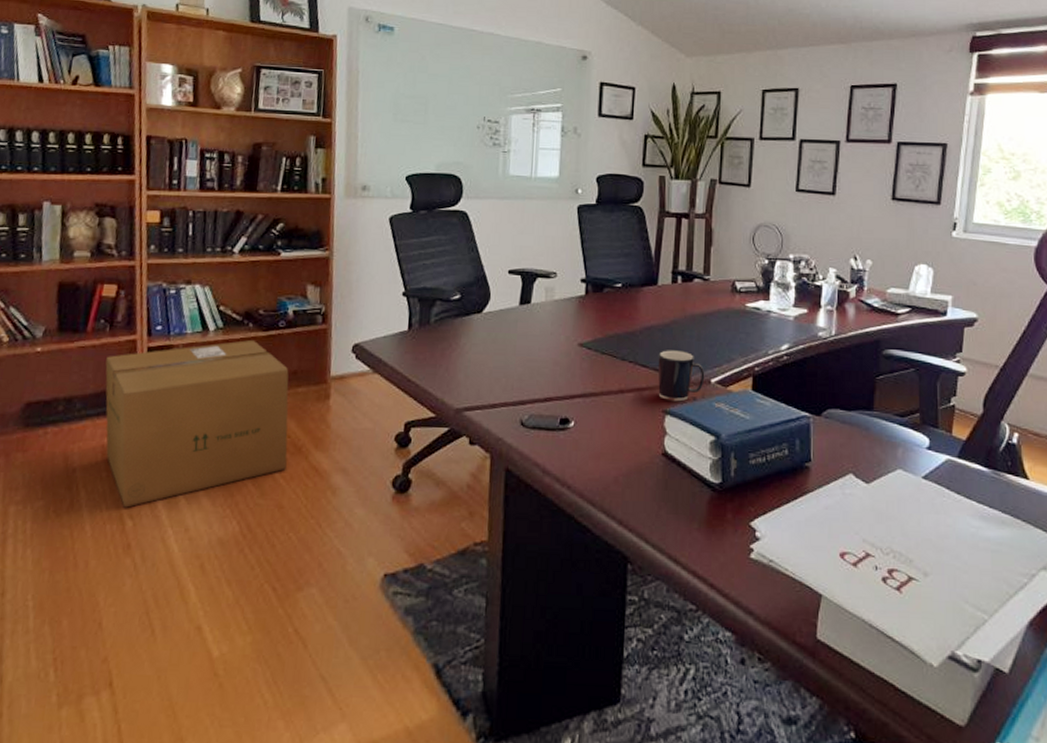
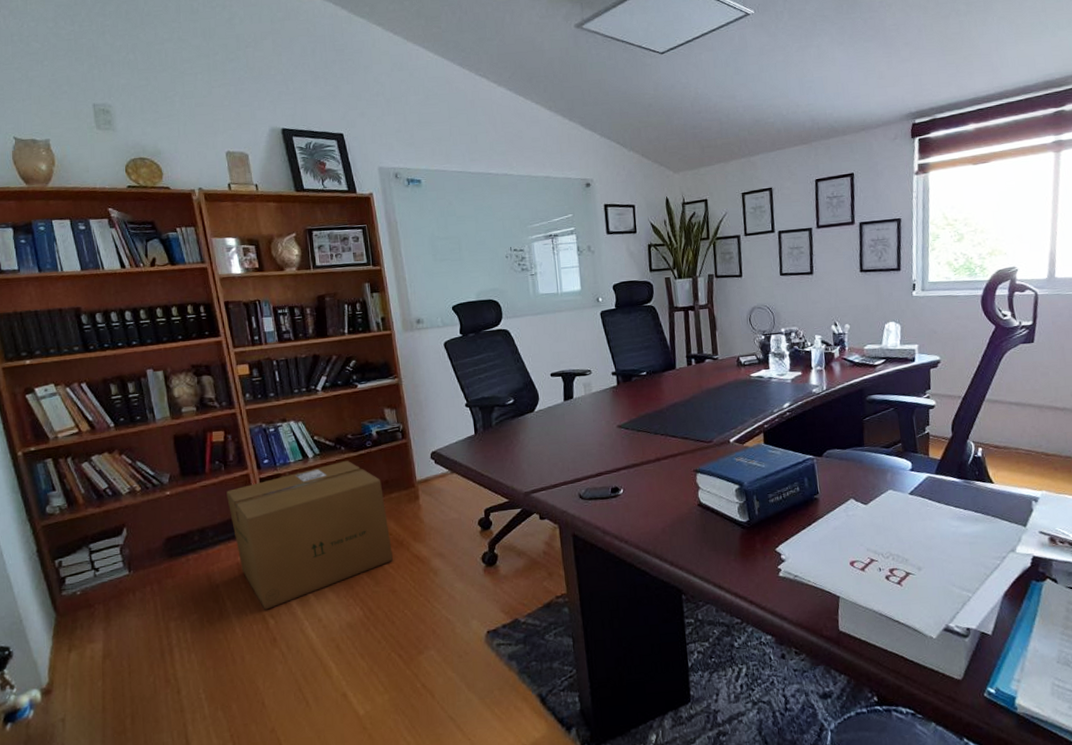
mug: present [657,350,705,402] -> none [684,419,725,462]

